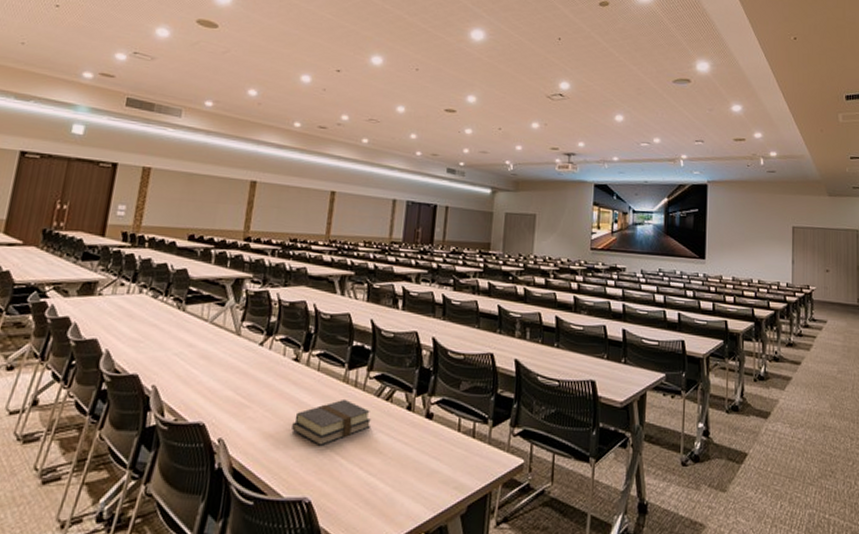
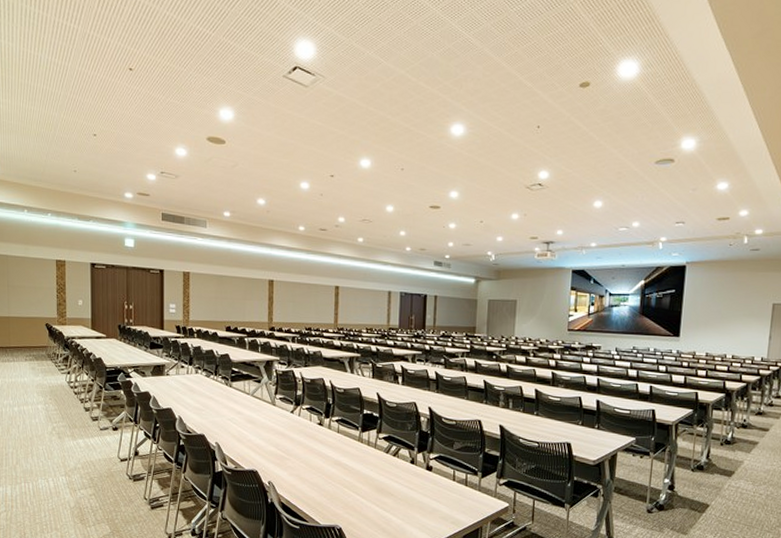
book: present [292,398,371,446] -> none [322,454,382,489]

